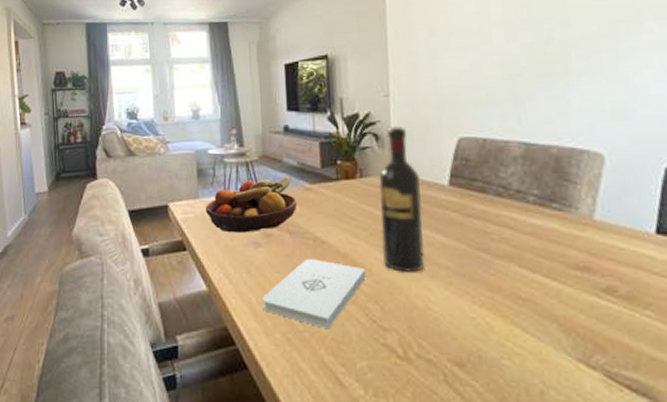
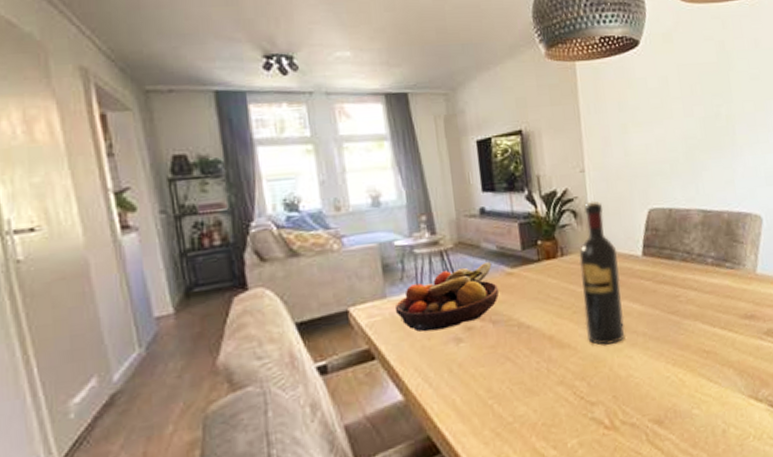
notepad: present [262,259,366,330] -> none [467,345,572,416]

